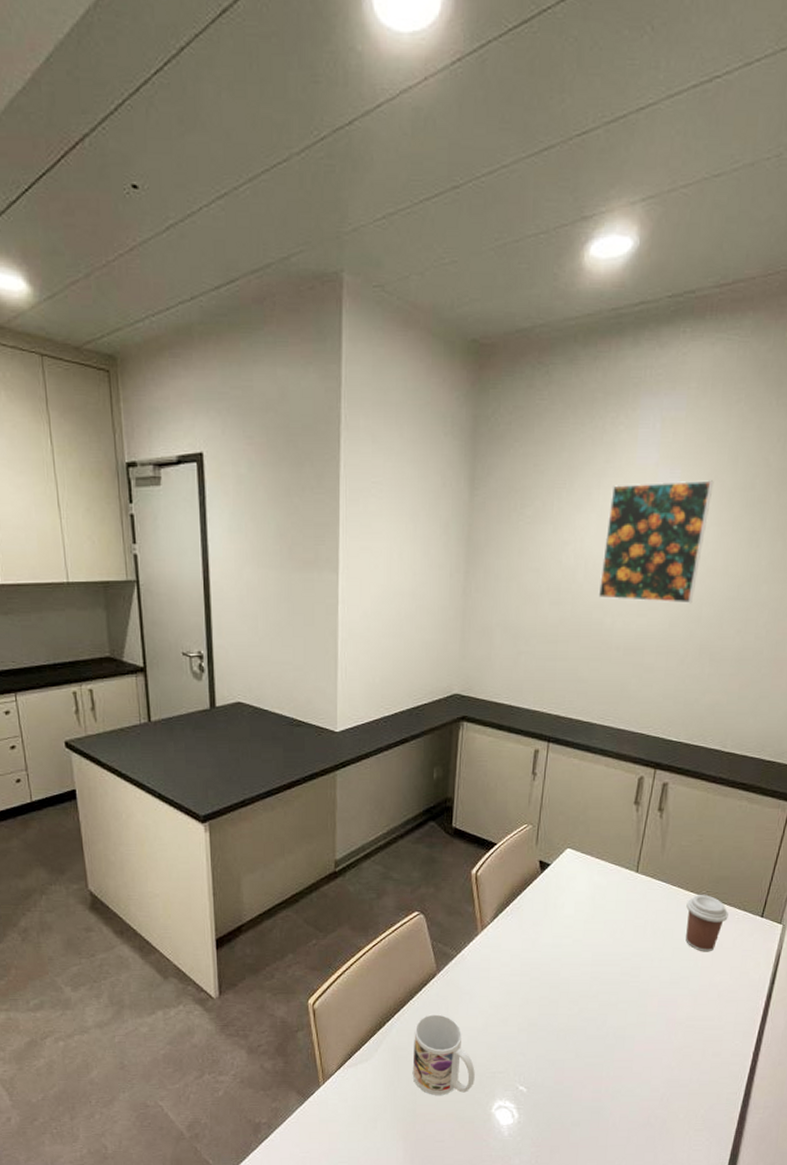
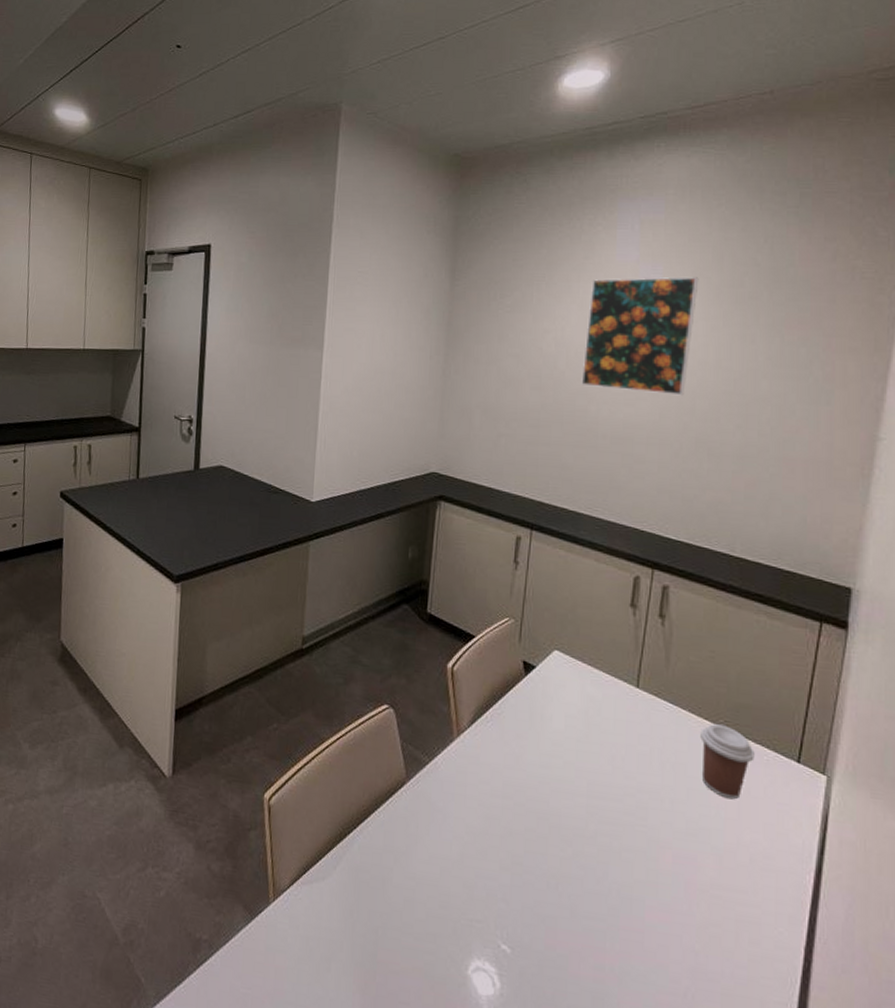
mug: present [412,1014,475,1095] -> none [374,831,448,942]

